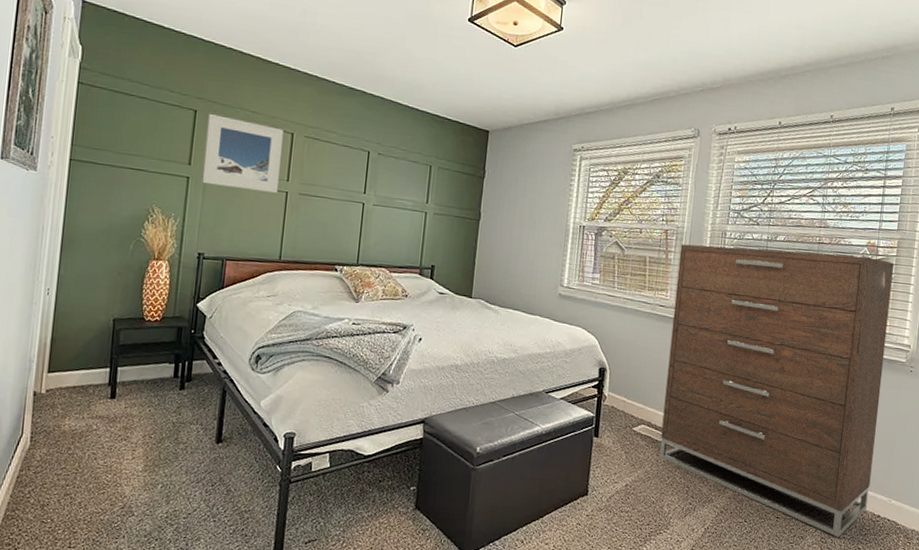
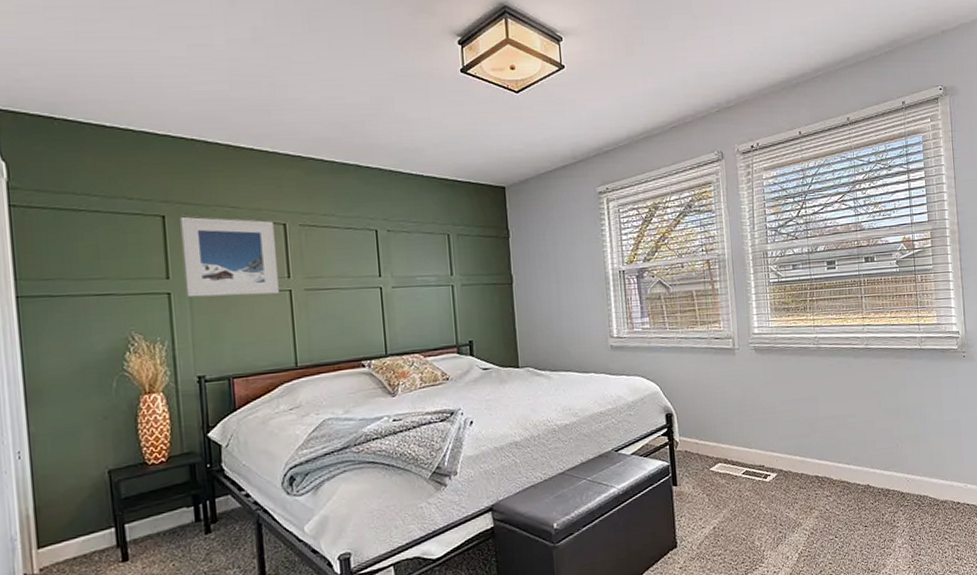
dresser: present [659,244,894,537] -> none [724,252,947,533]

